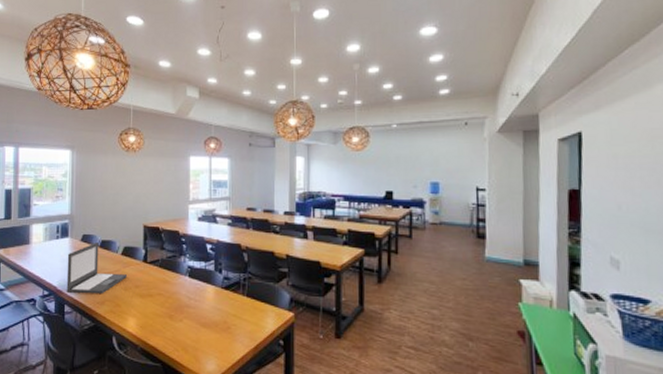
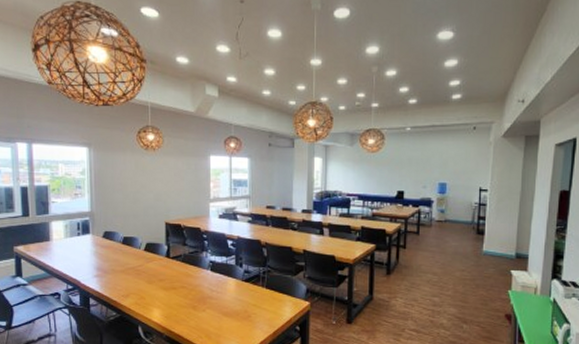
laptop: present [66,243,127,295] -> none [90,239,150,288]

